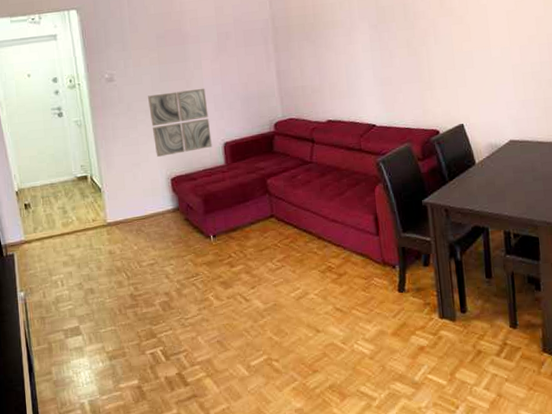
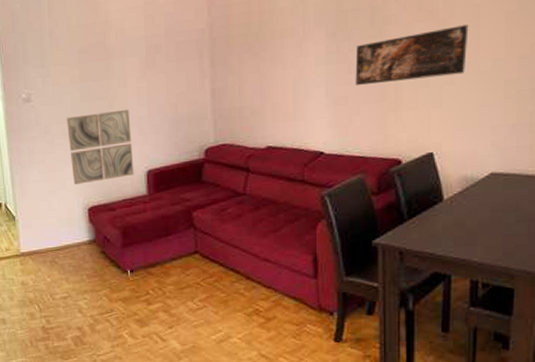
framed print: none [394,20,481,68] -> present [355,24,469,85]

